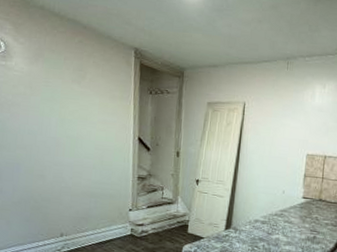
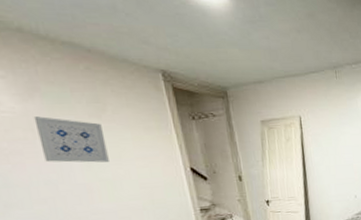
wall art: none [33,77,80,122] -> present [33,116,109,163]

